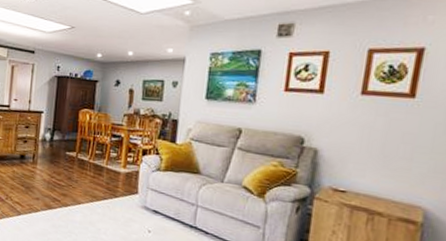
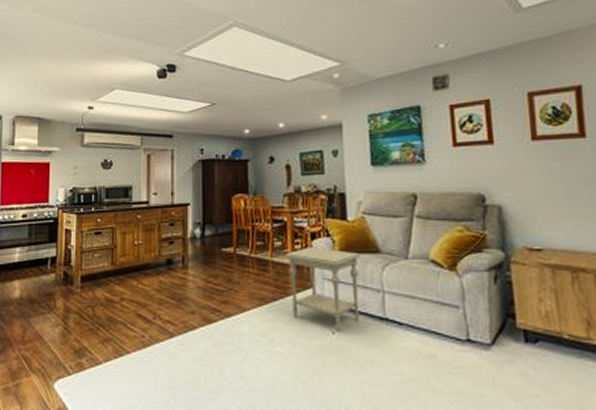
side table: none [118,160,183,232] -> present [285,247,360,332]

